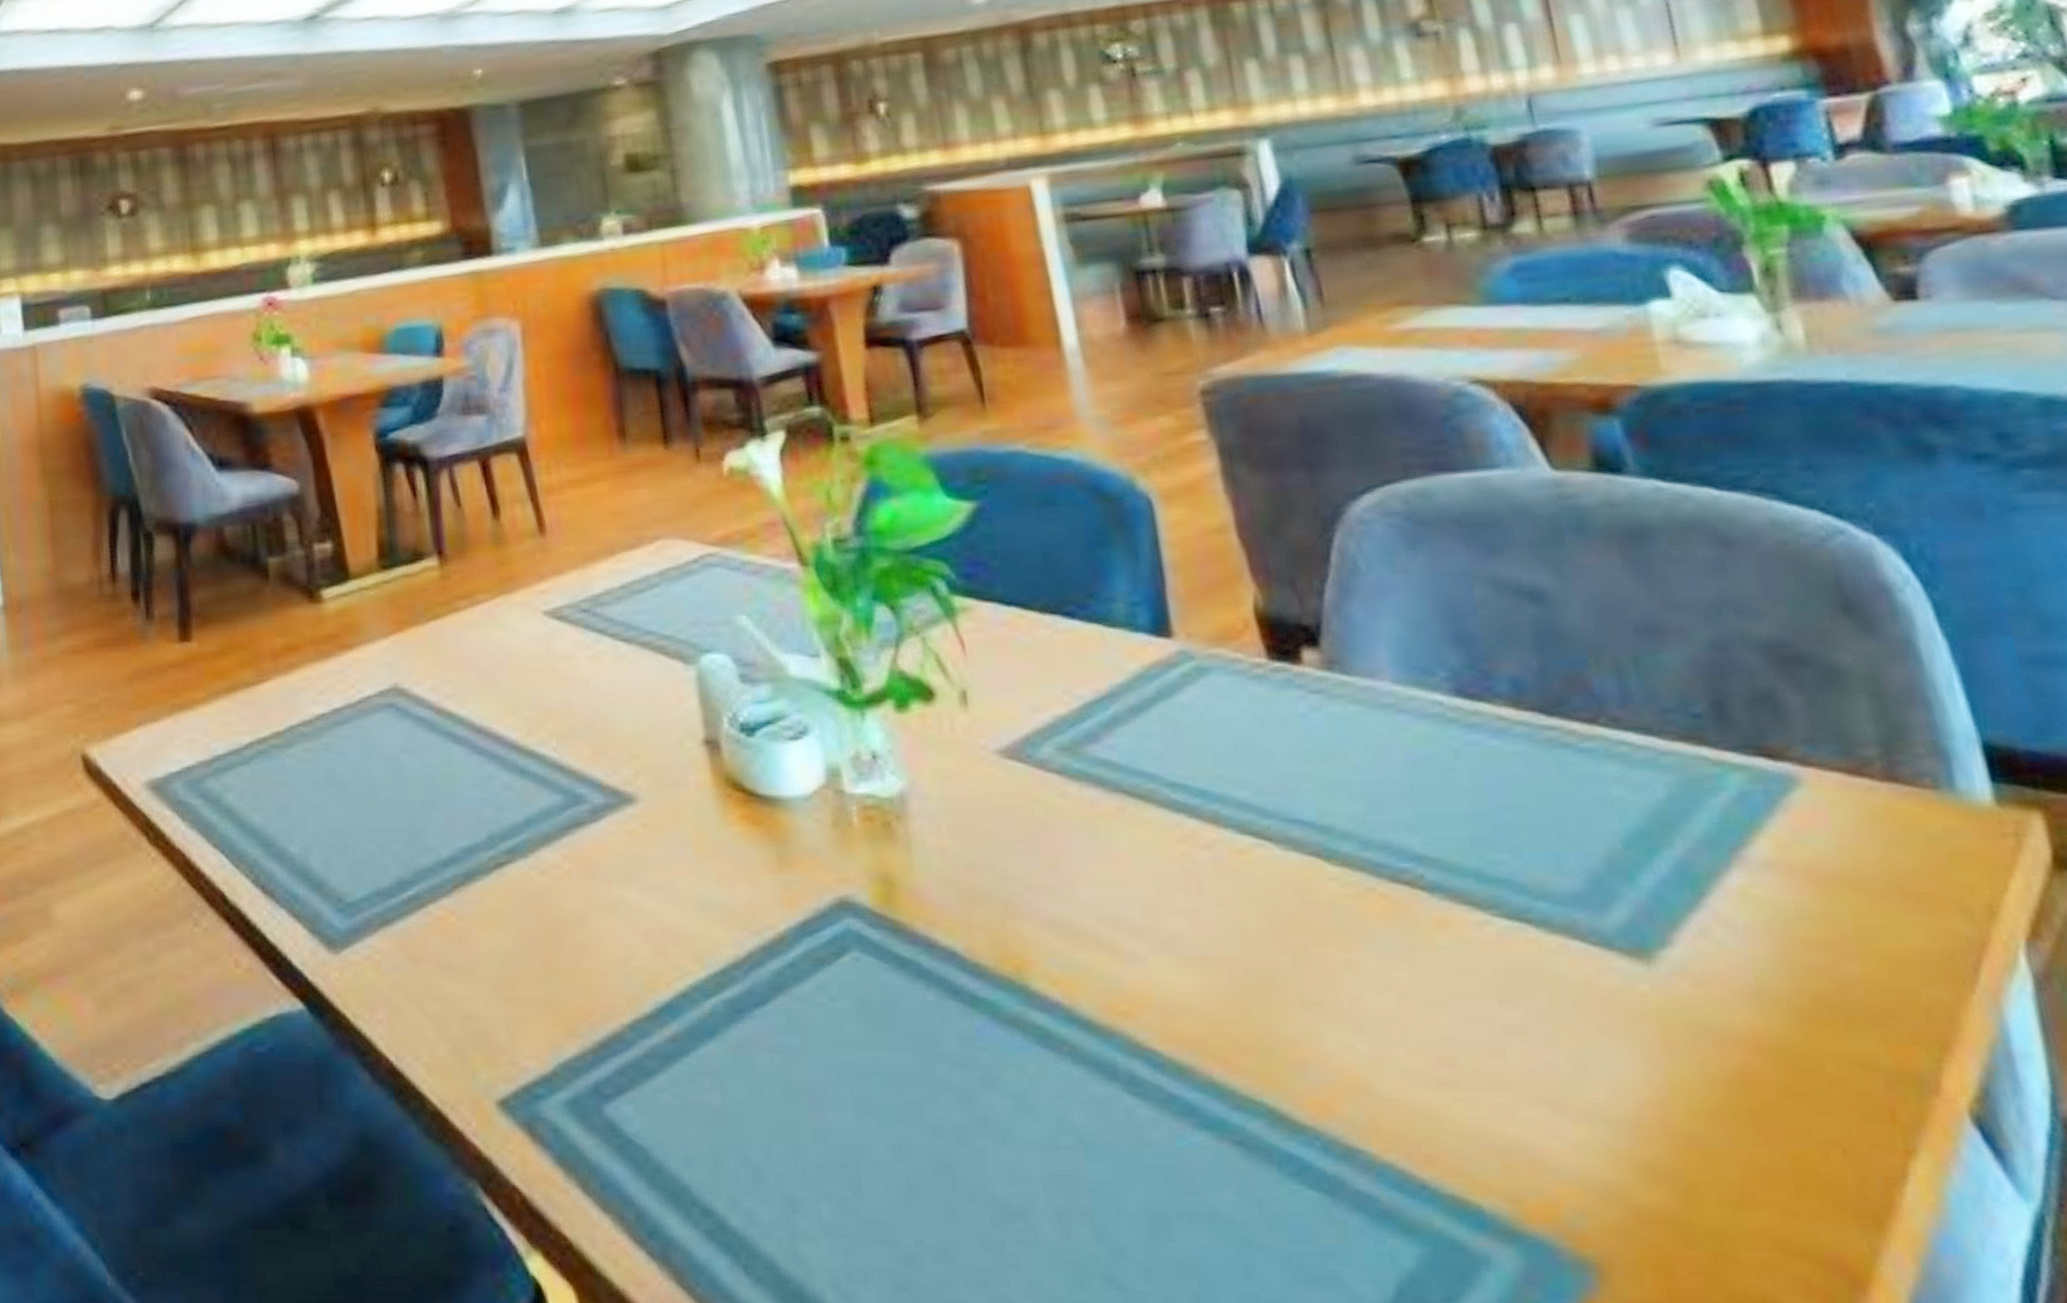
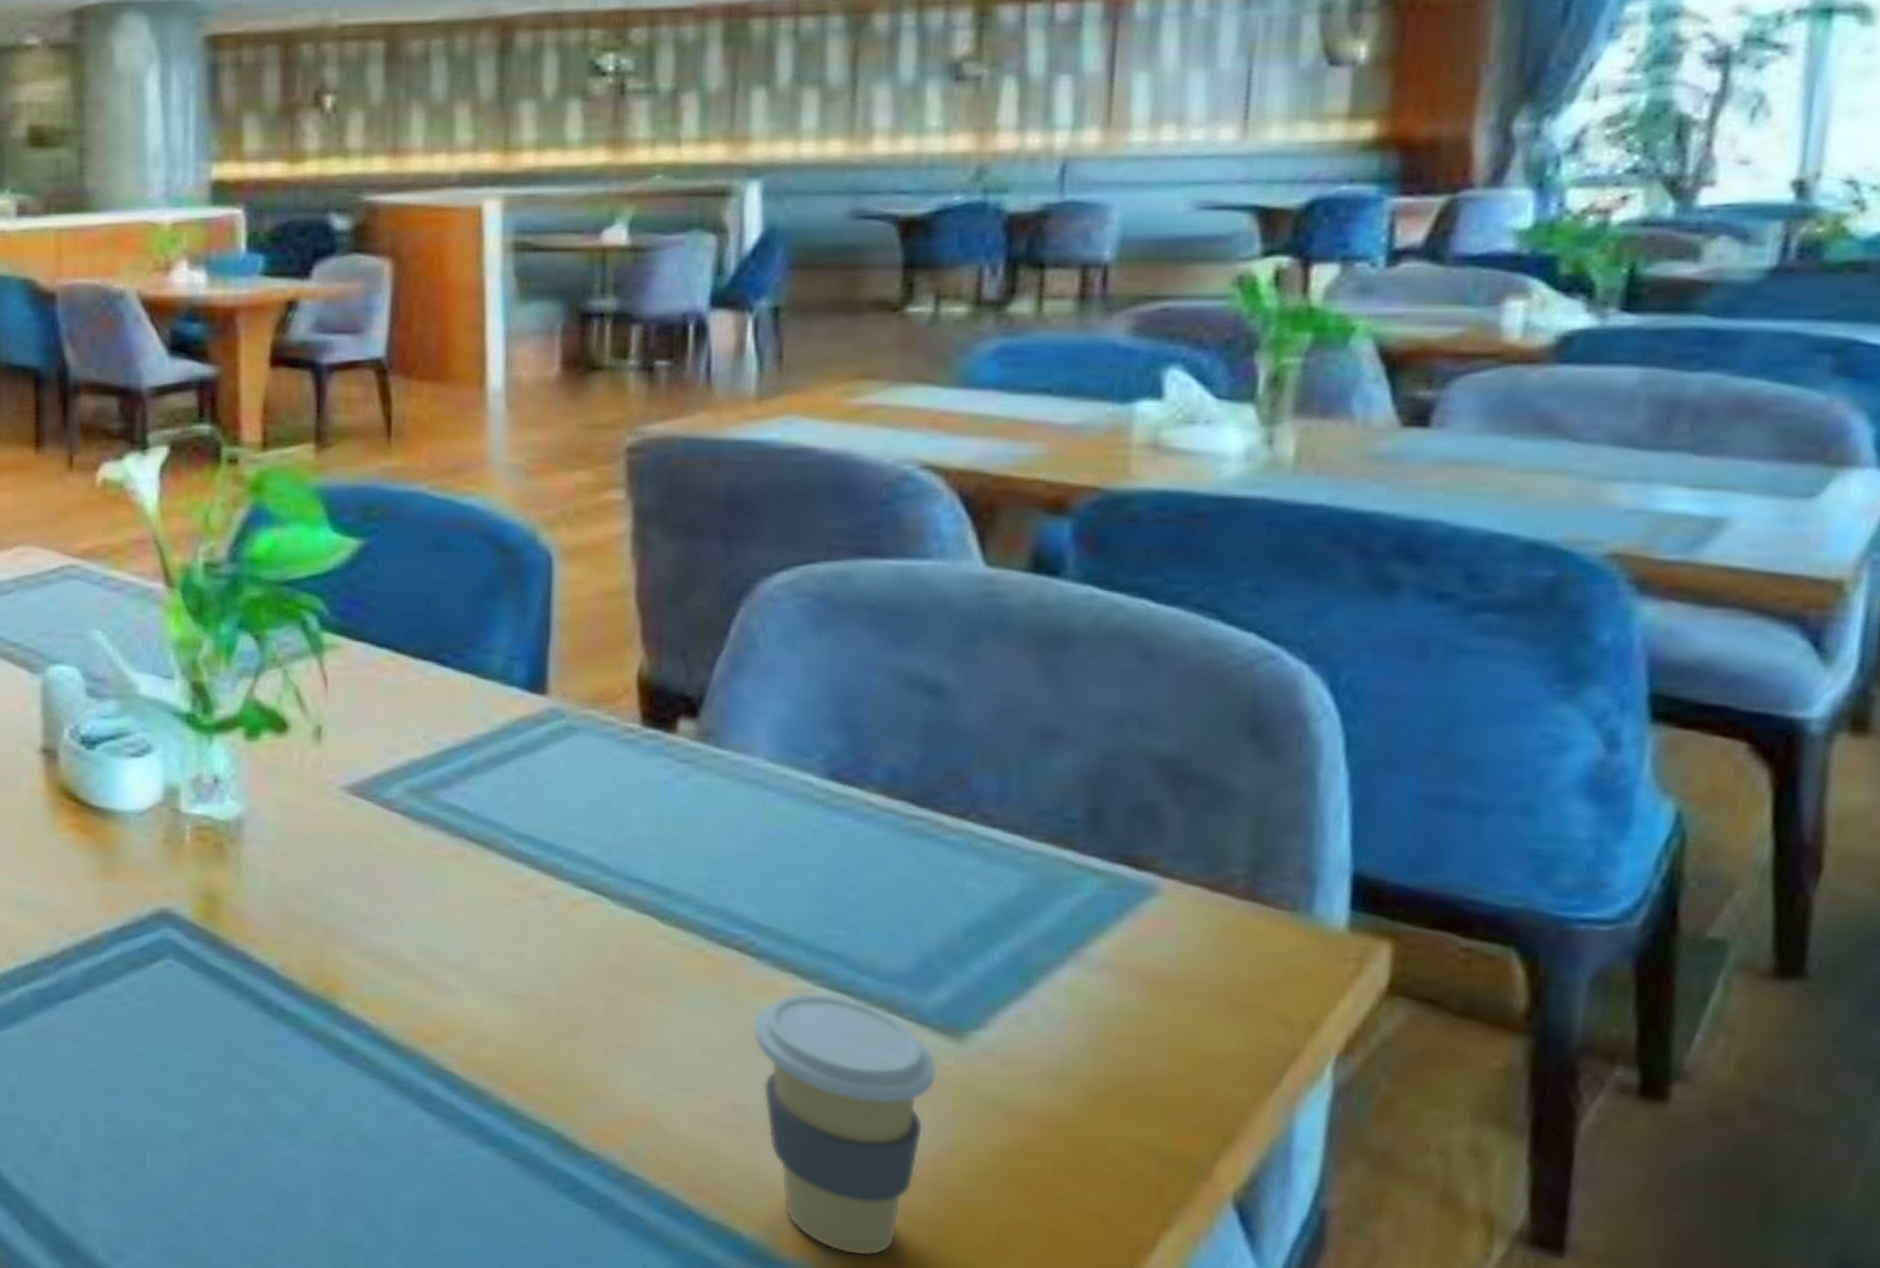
coffee cup: none [1440,924,1642,1219] -> present [752,992,938,1256]

